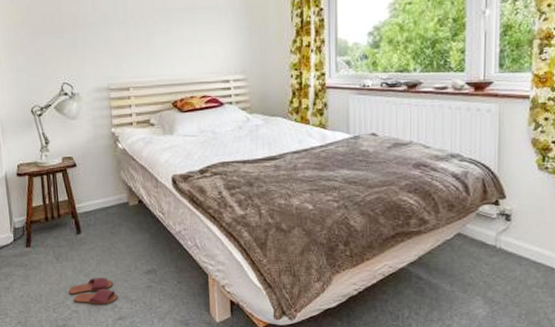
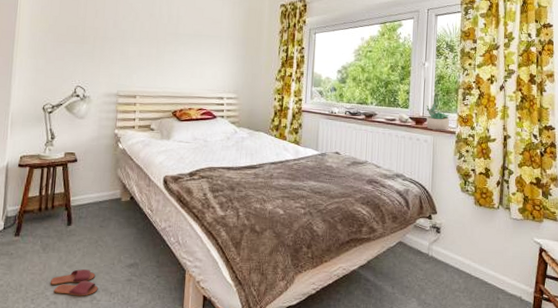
succulent plant: none [488,62,521,96] -> present [426,103,450,130]

